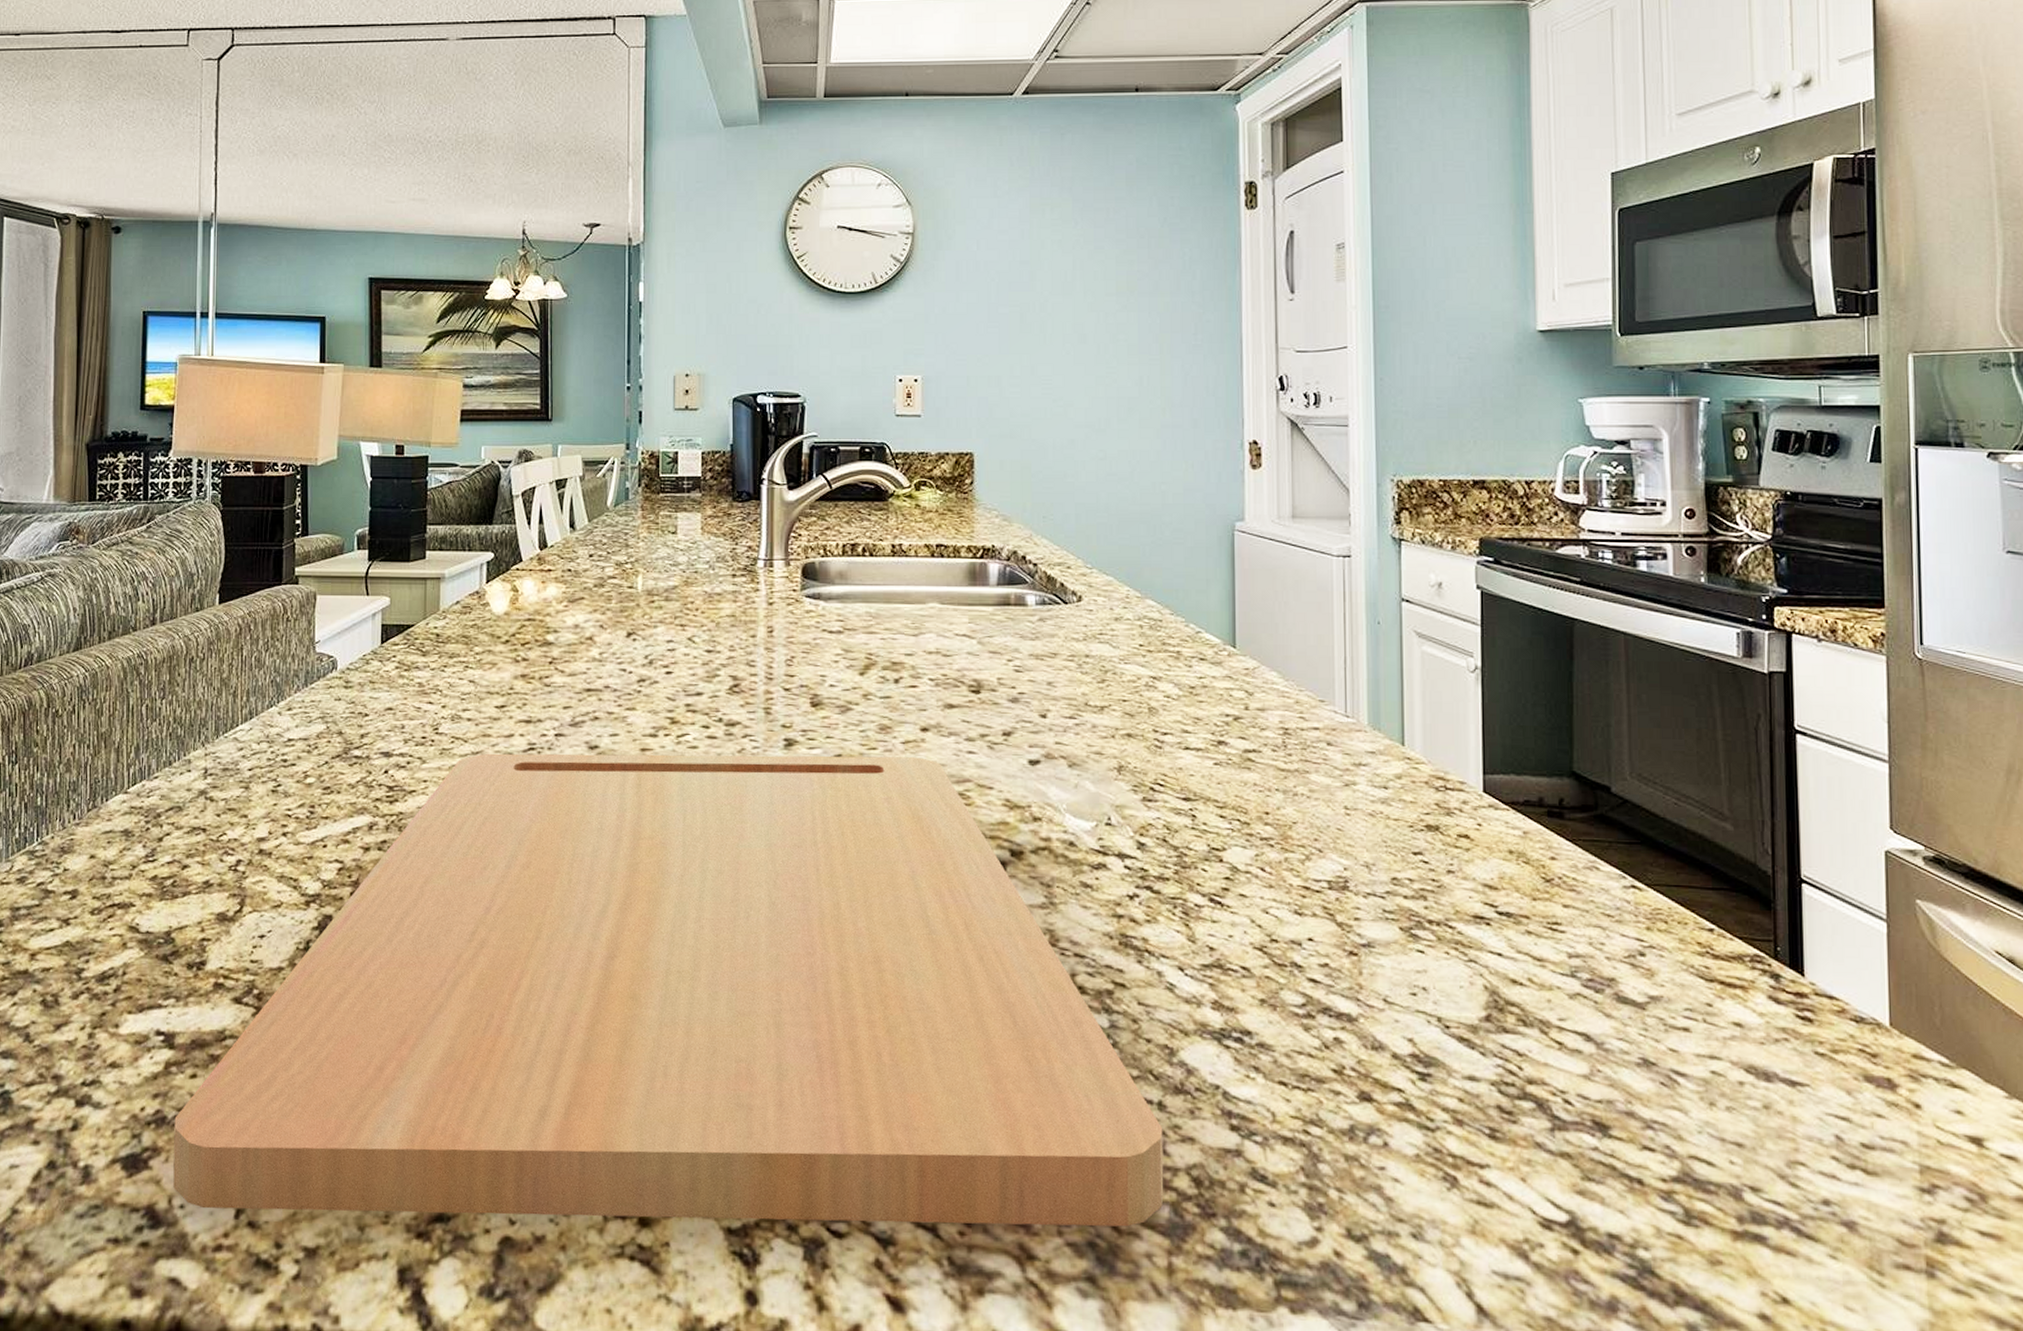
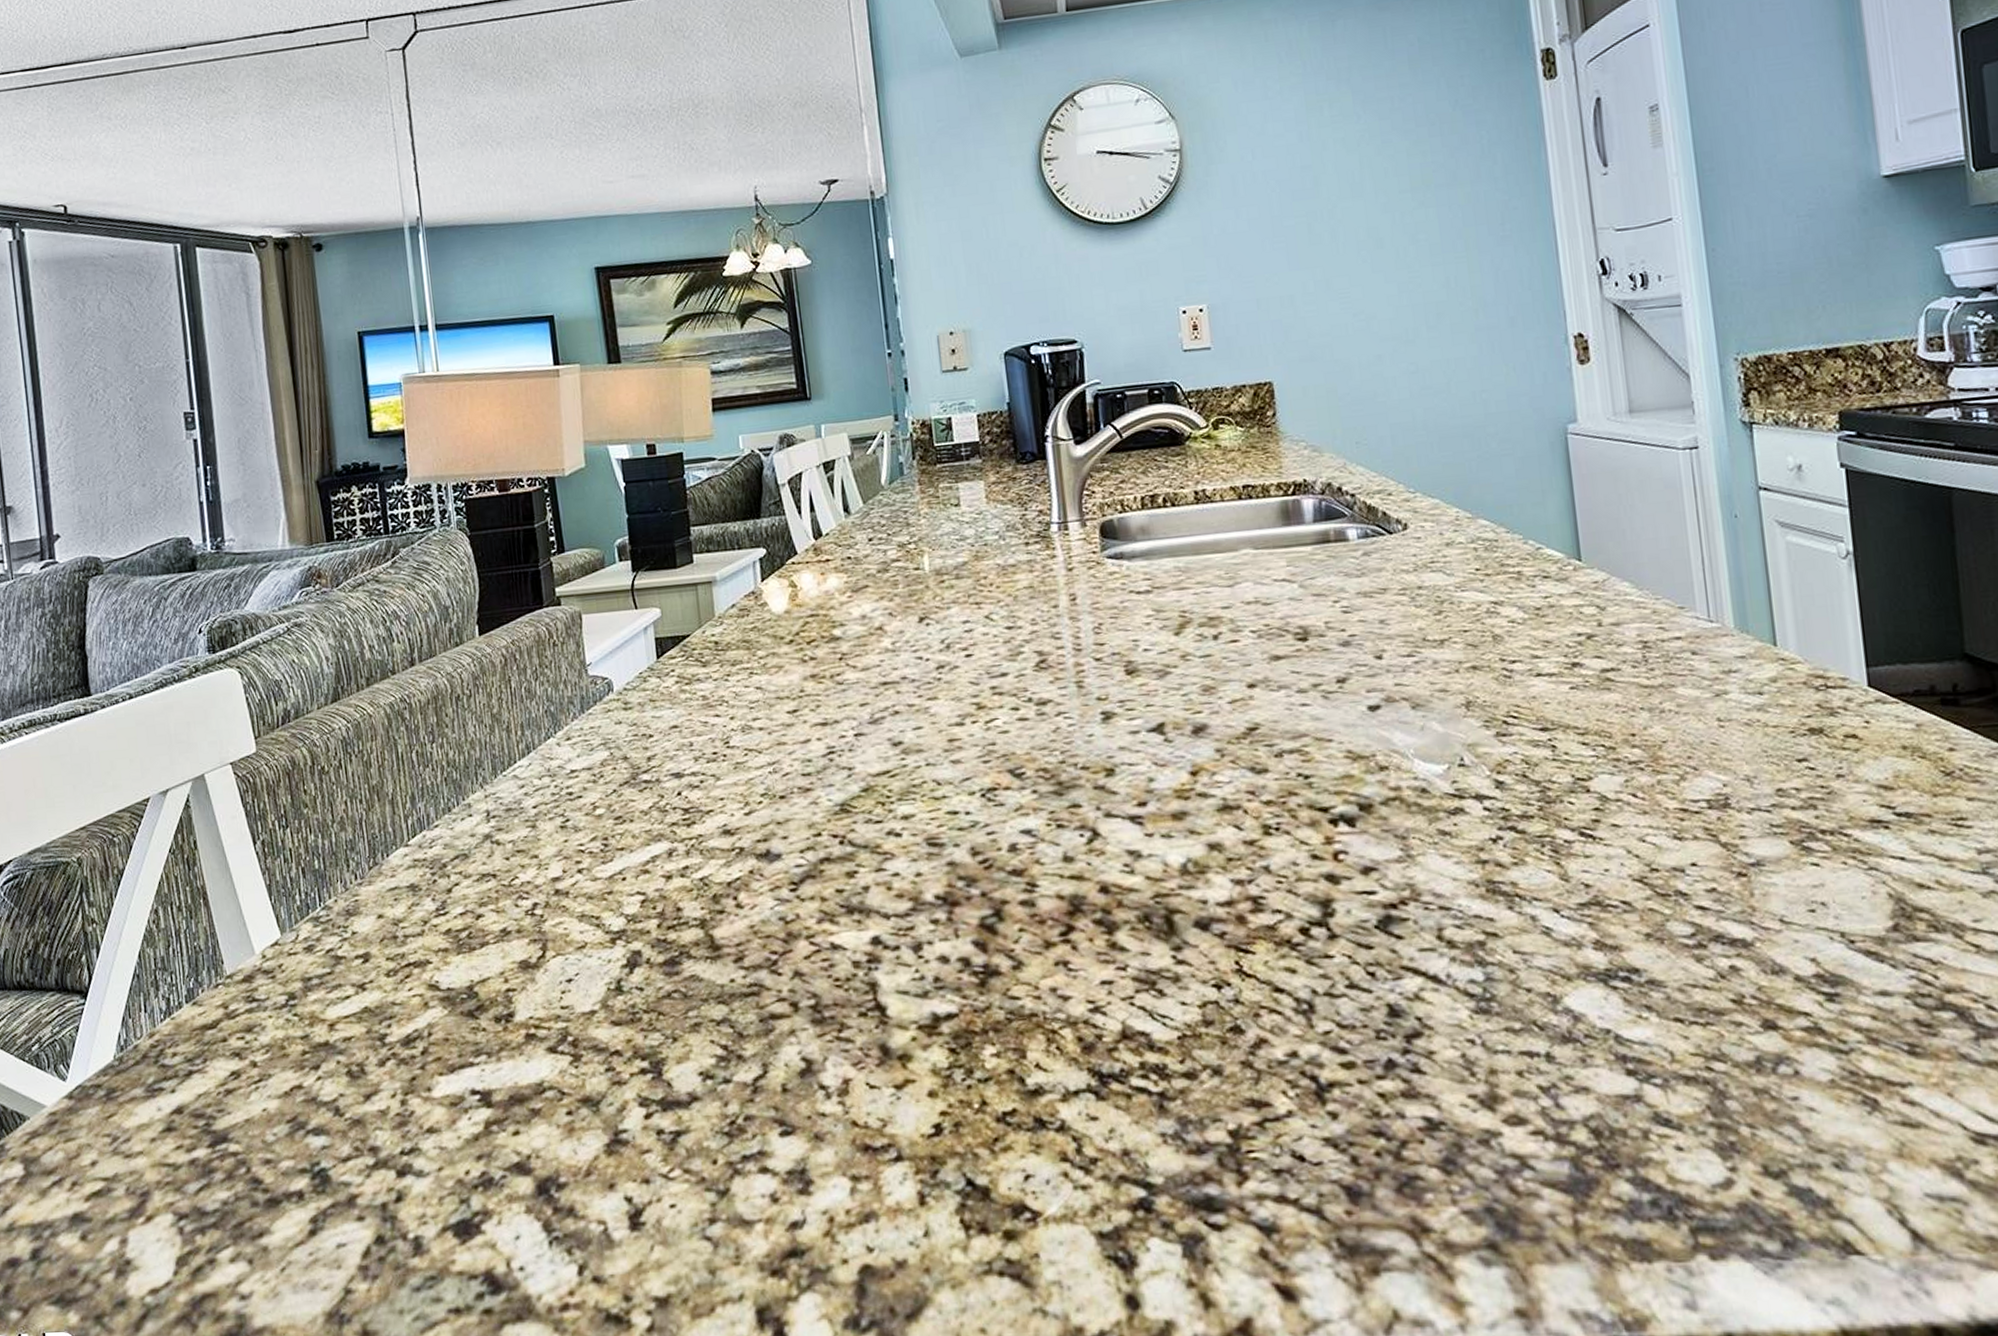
cutting board: present [173,753,1164,1227] -> none [502,716,1562,1269]

